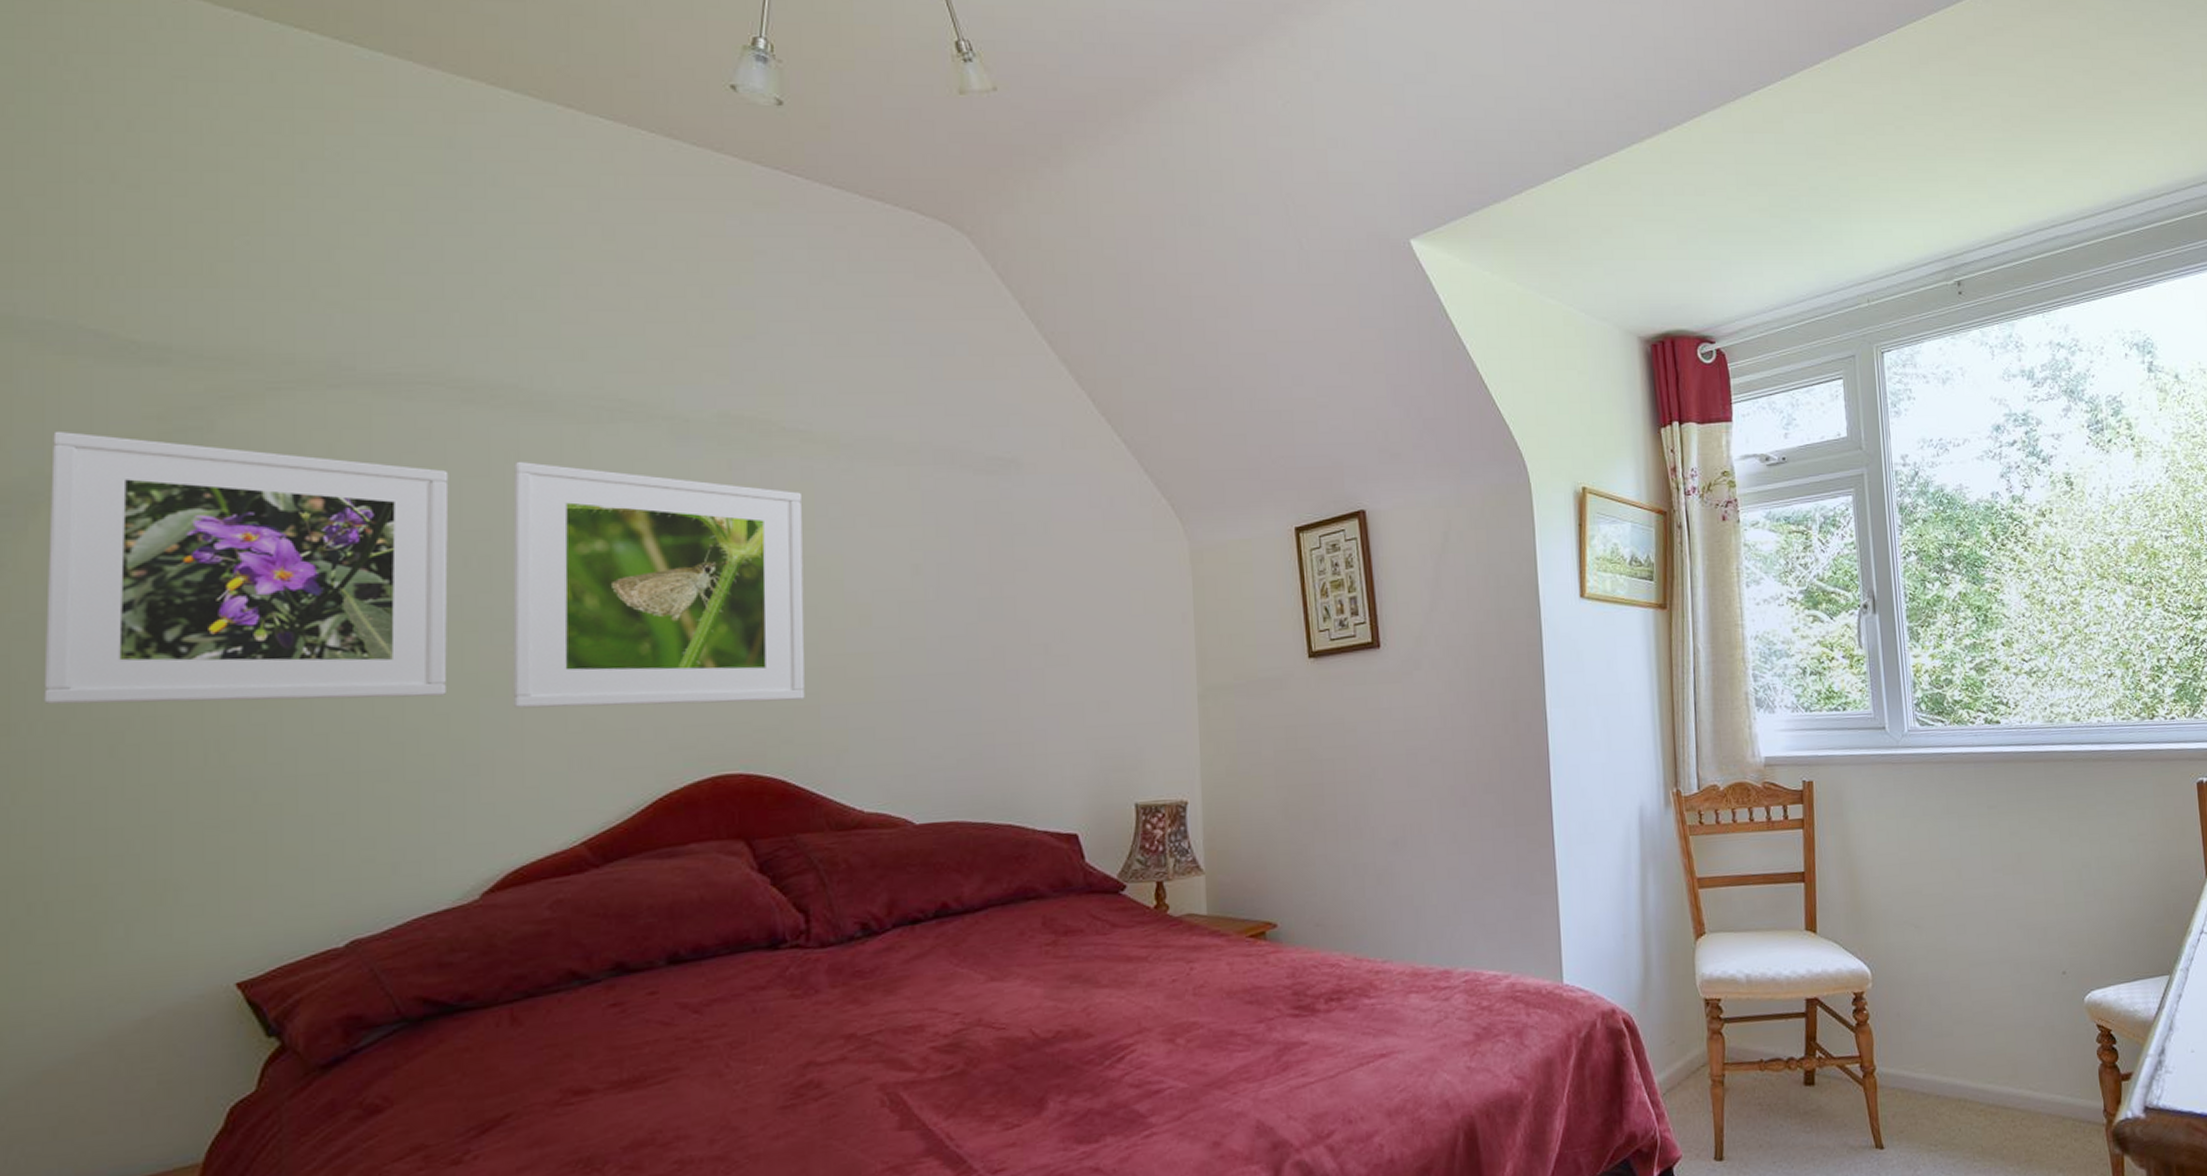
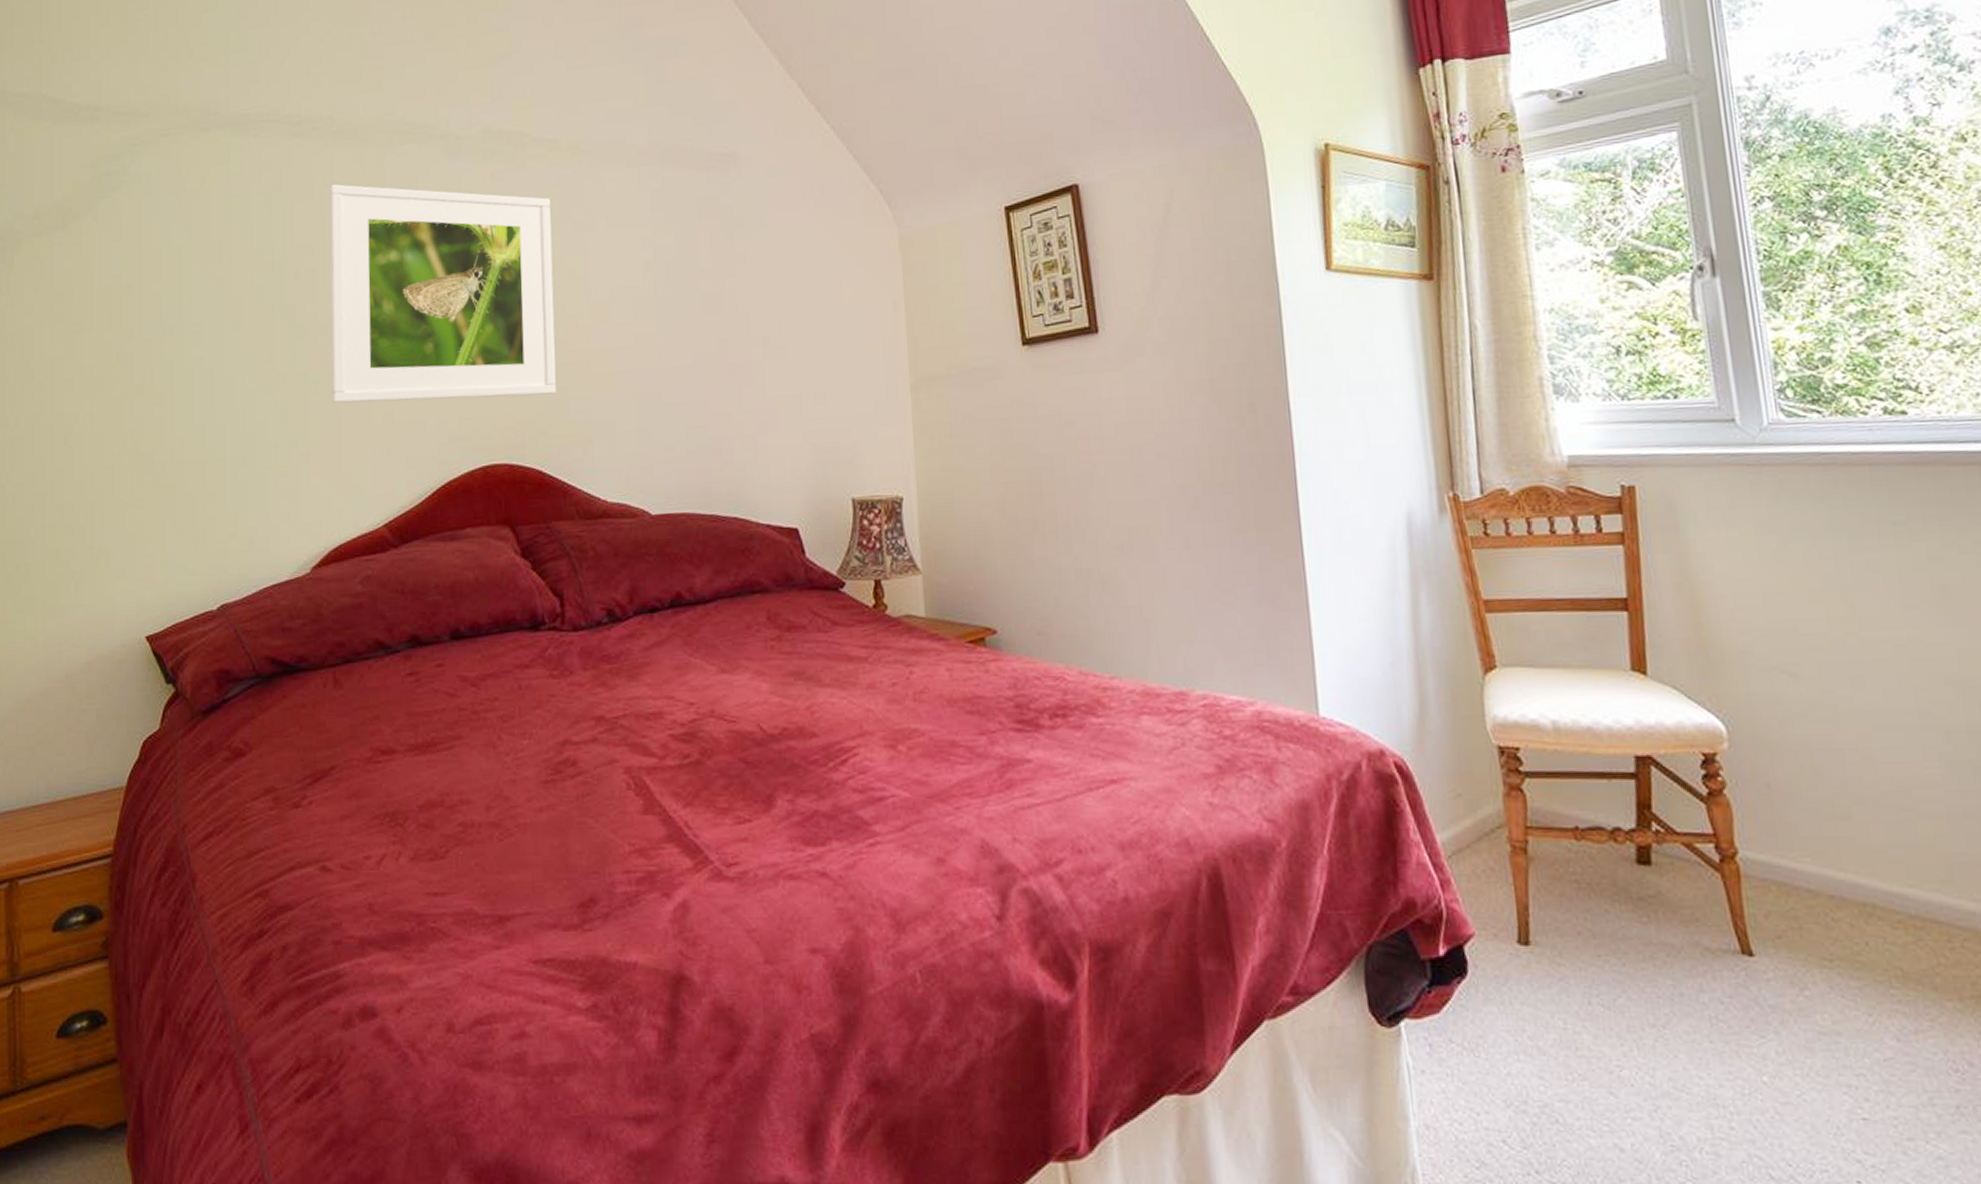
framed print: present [44,430,449,705] -> none [24,181,285,402]

